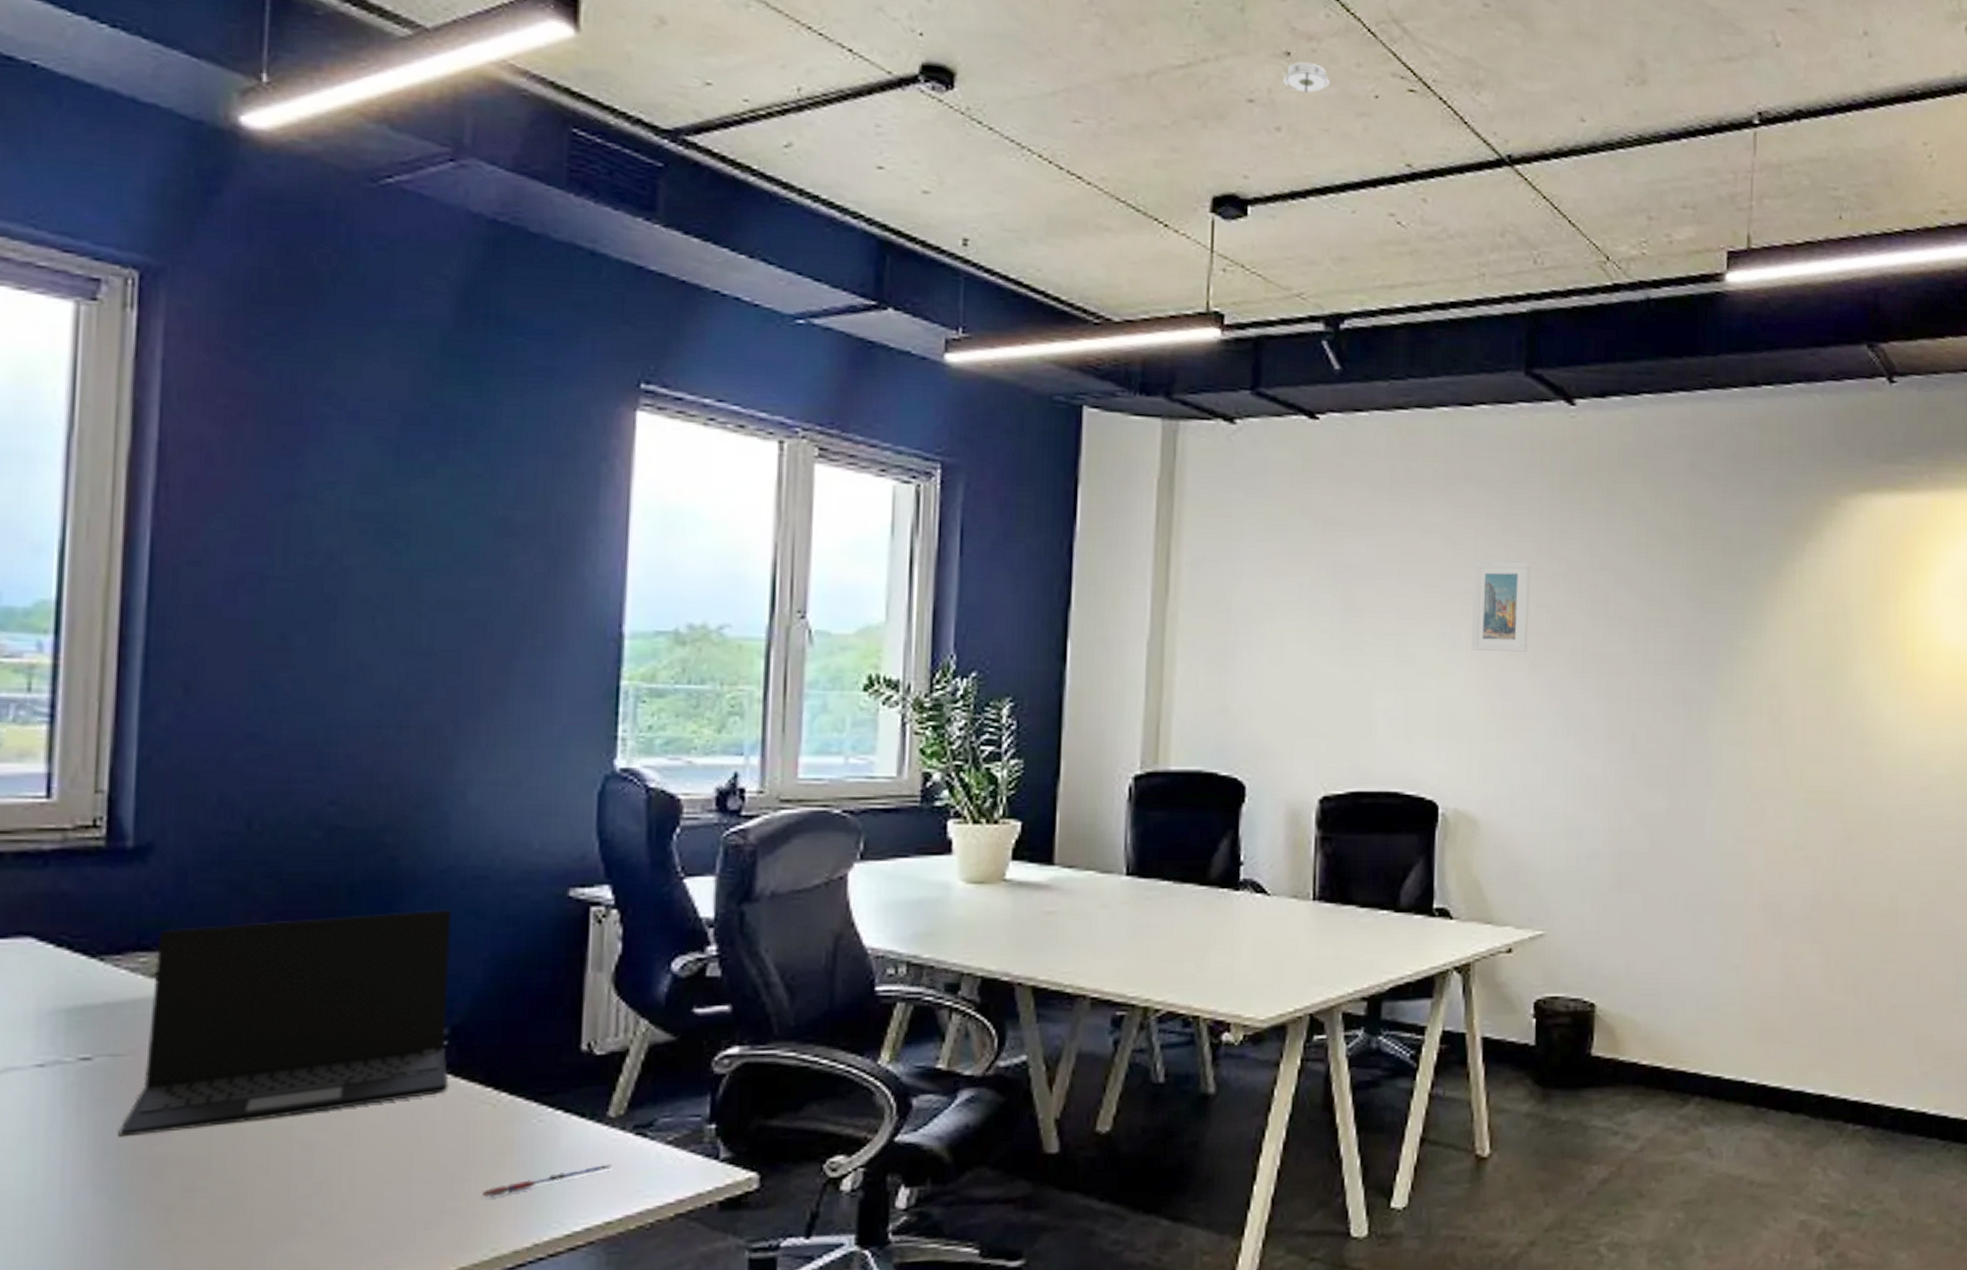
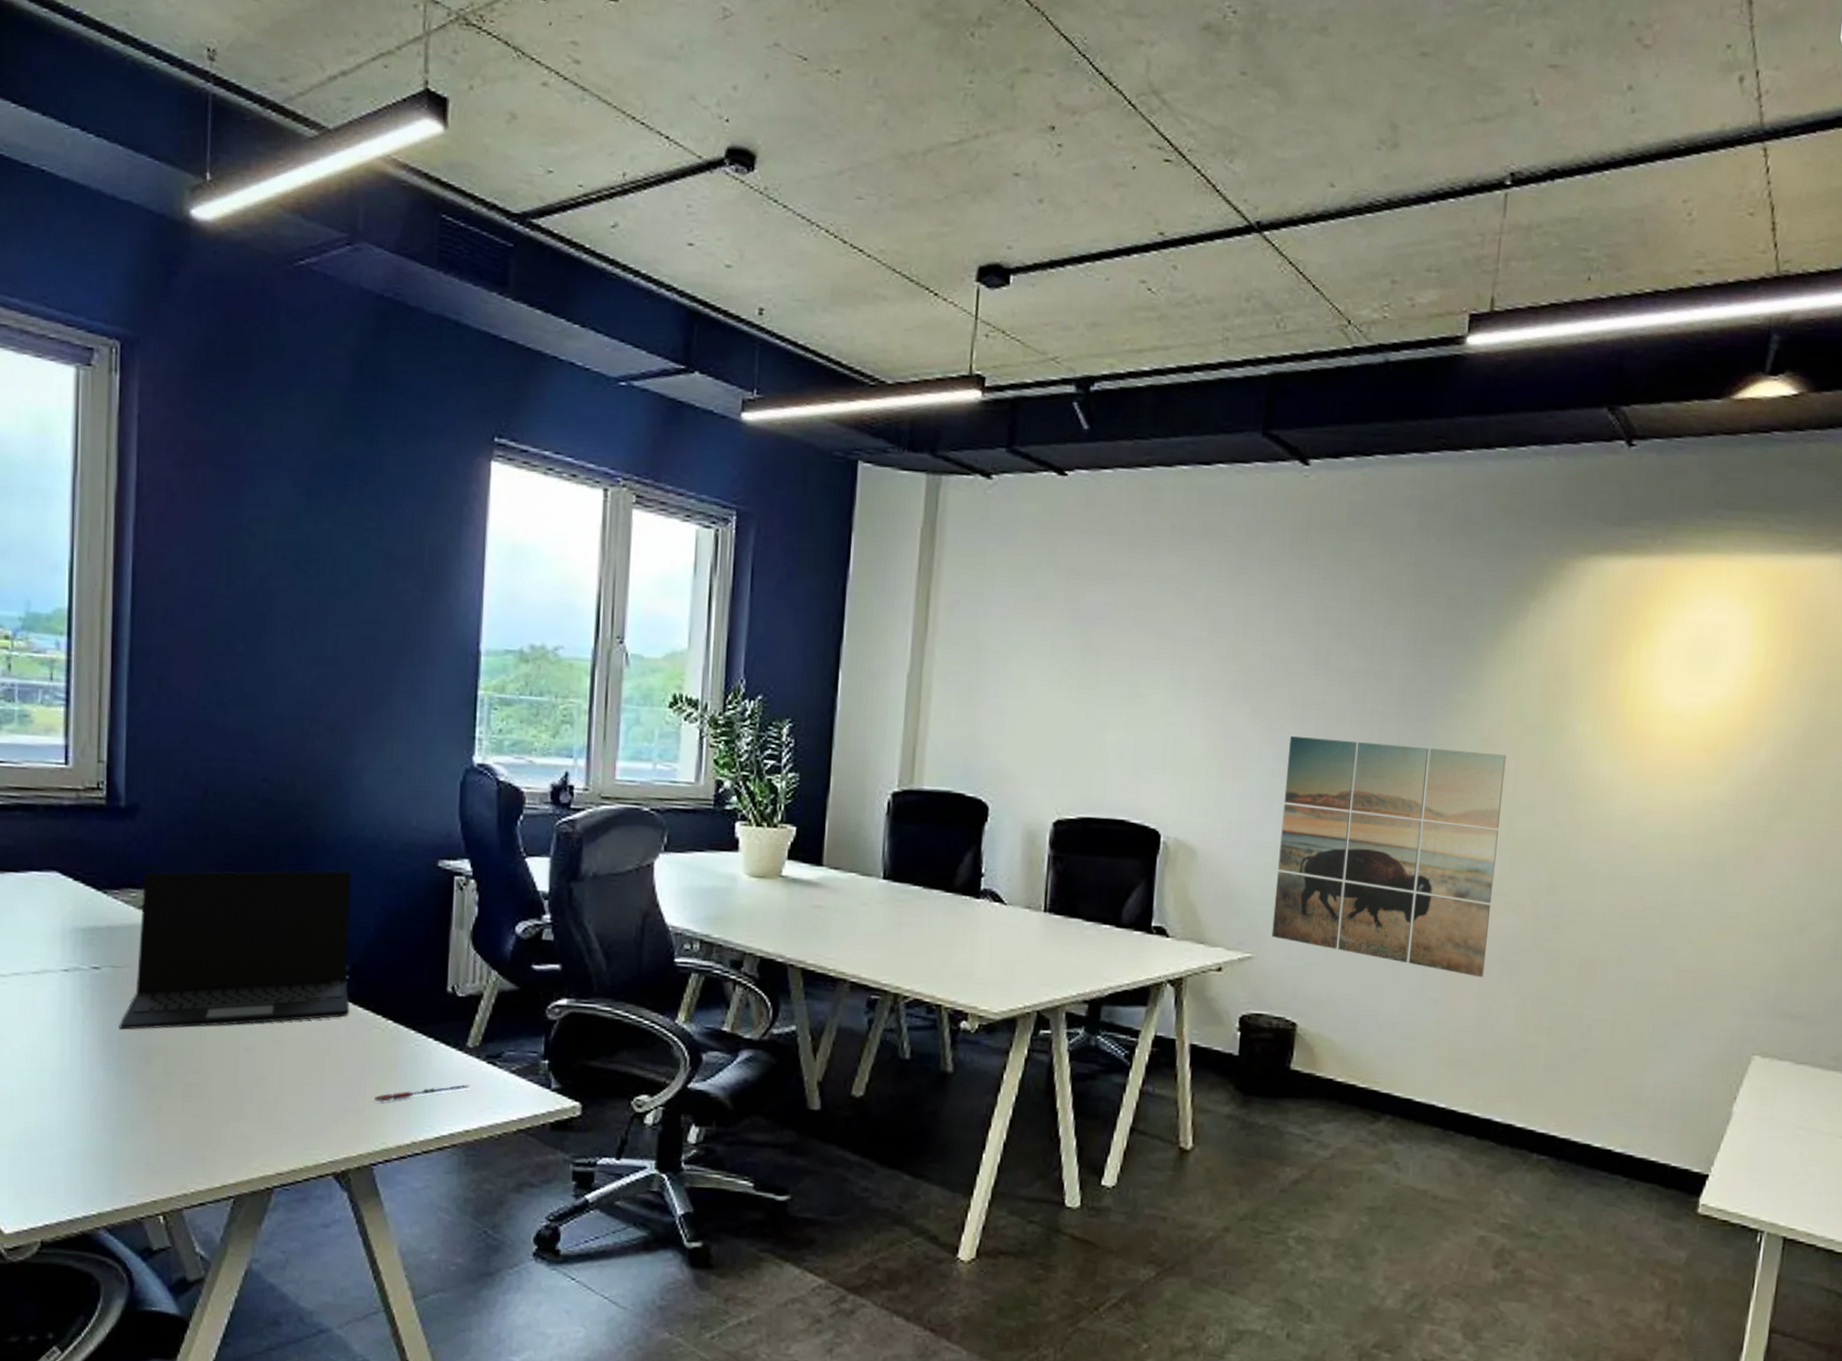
smoke detector: present [1281,61,1330,93] -> none [1044,135,1091,165]
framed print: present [1471,561,1531,652] -> none [1198,611,1258,697]
wall art: none [1563,692,1793,939] -> present [1271,736,1507,978]

